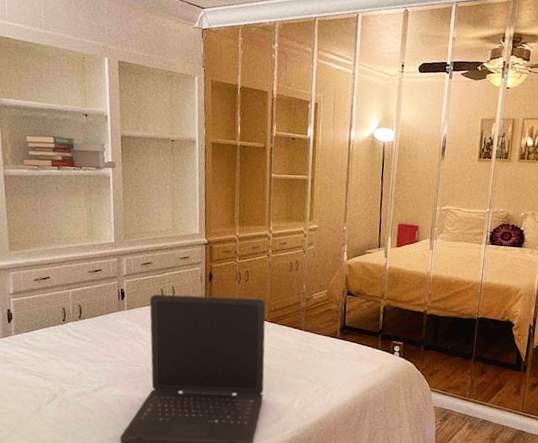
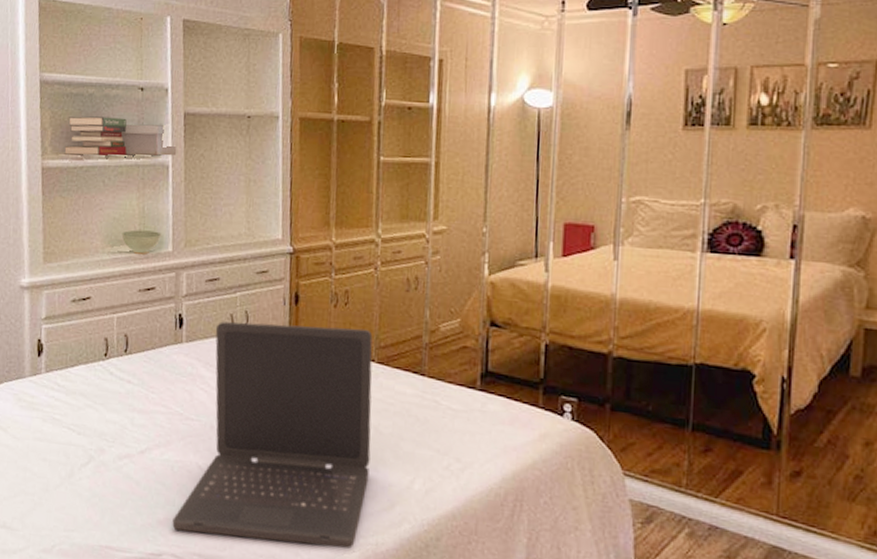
bowl: none [73,225,106,245] -> present [121,230,162,256]

